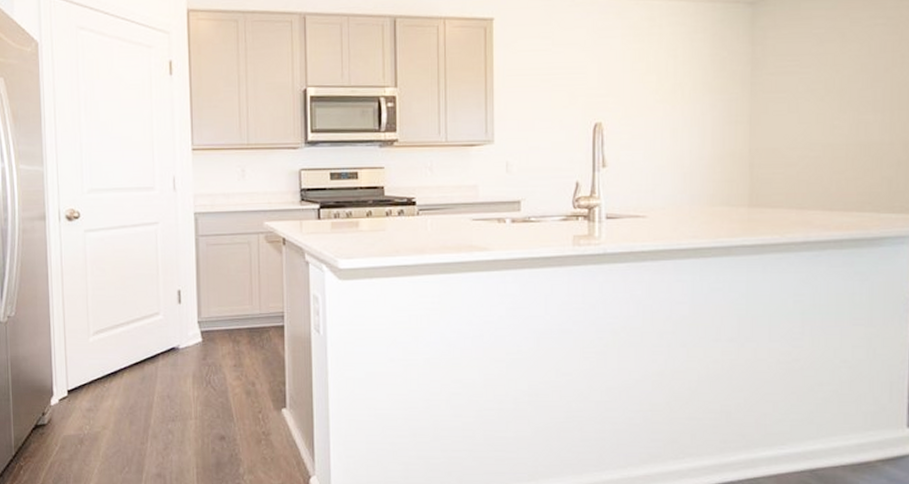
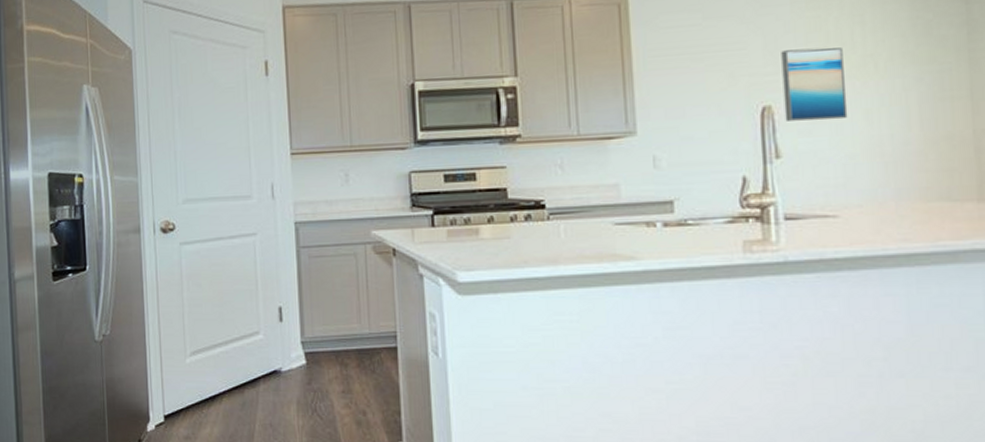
wall art: none [611,75,660,137] -> present [781,47,848,121]

